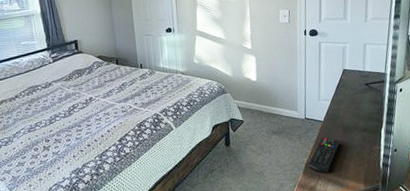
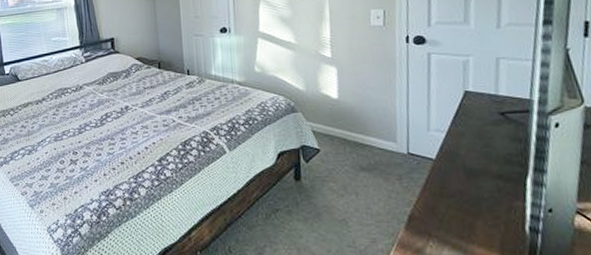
remote control: present [308,137,340,174] -> none [412,181,460,232]

